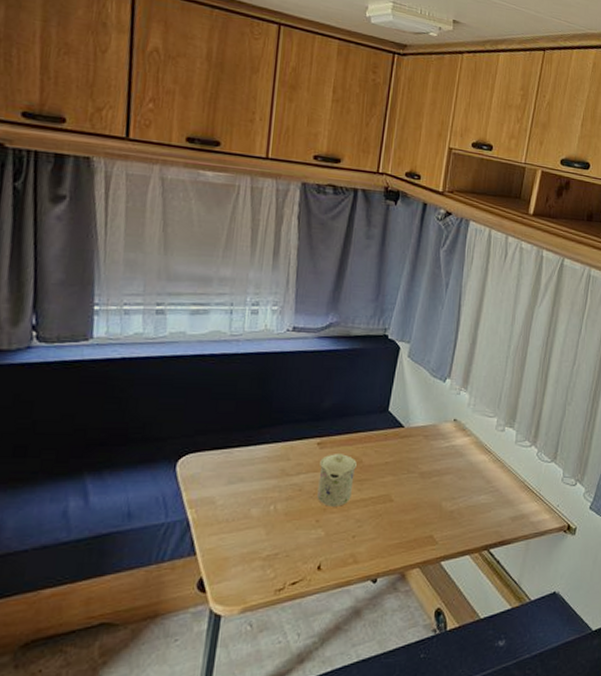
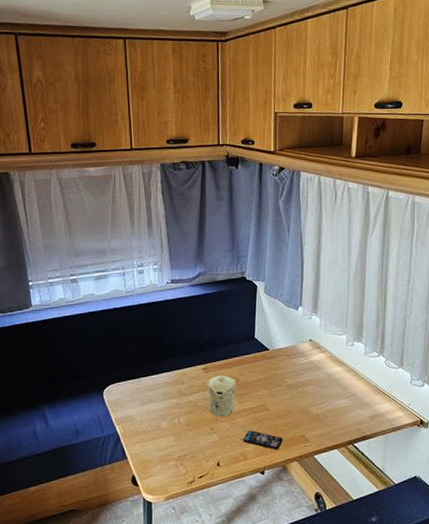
smartphone: none [355,525,406,553] -> present [243,430,283,450]

